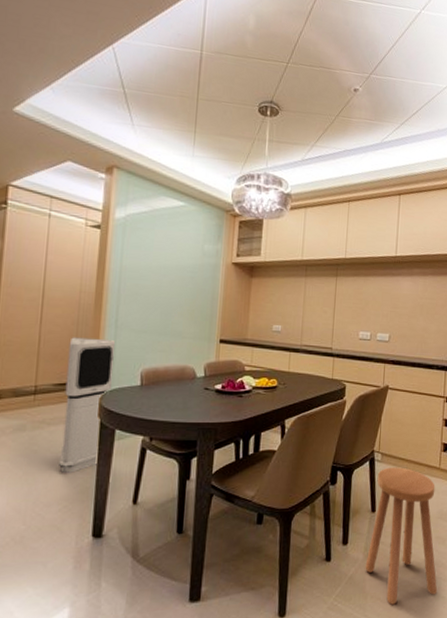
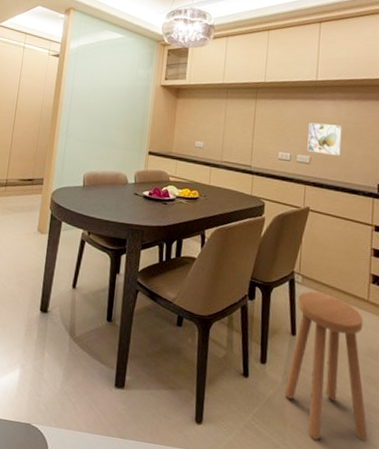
air purifier: present [59,337,116,473] -> none [19,142,66,254]
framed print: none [386,299,419,332] -> present [307,122,342,156]

